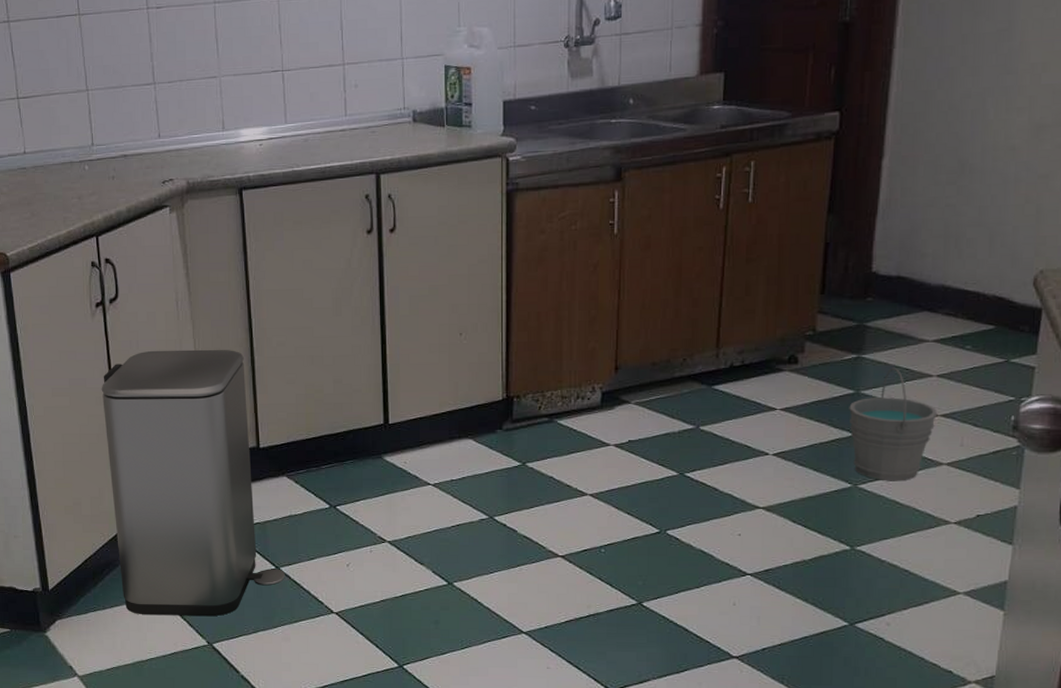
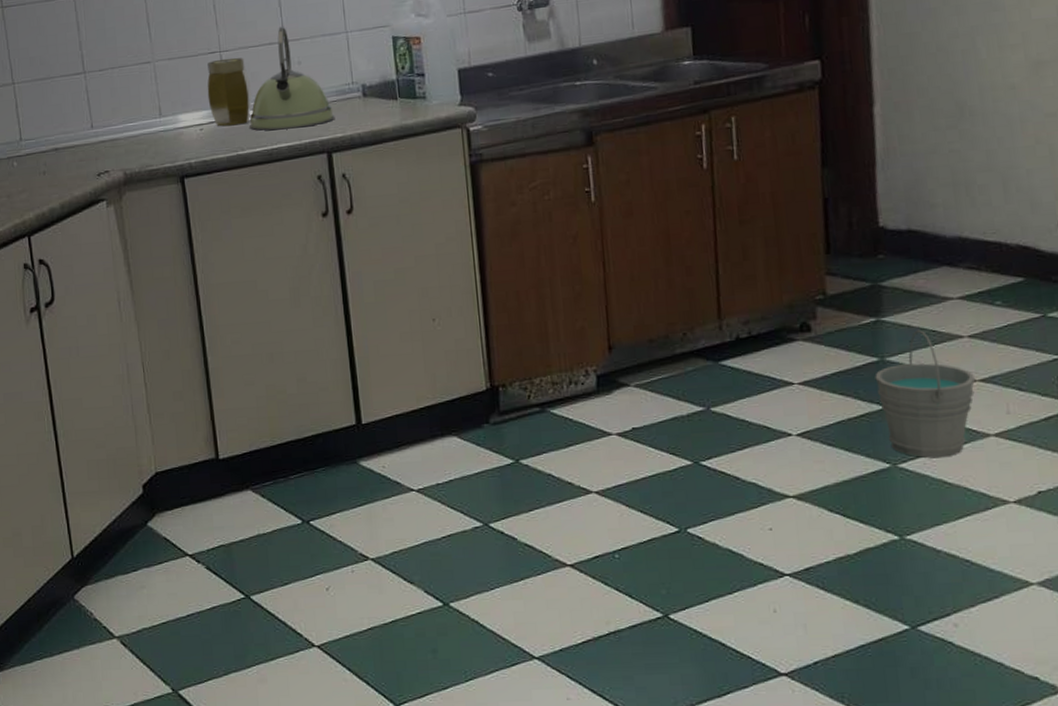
pedal bin: present [101,349,285,617] -> none [39,351,257,660]
jar: none [268,77,310,143] -> present [207,57,252,126]
kettle: none [306,49,386,150] -> present [249,26,335,131]

